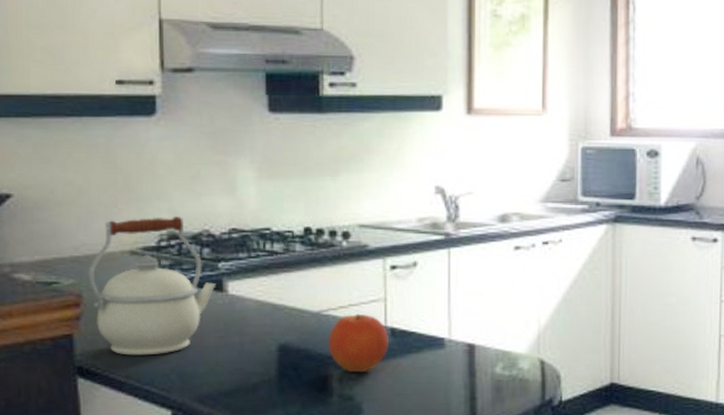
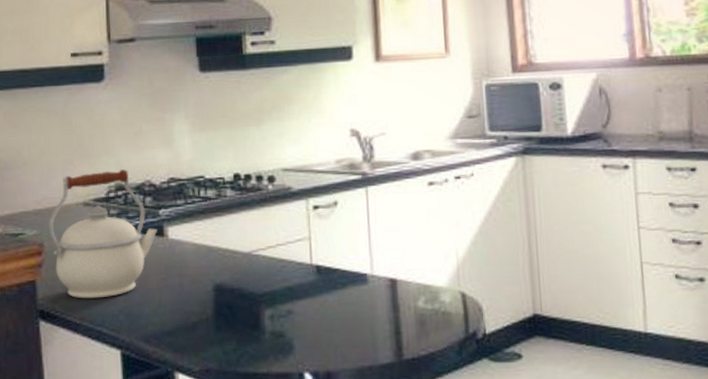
fruit: present [327,313,388,373] -> none [258,252,315,310]

